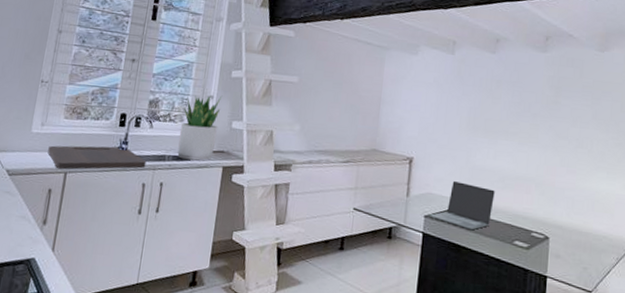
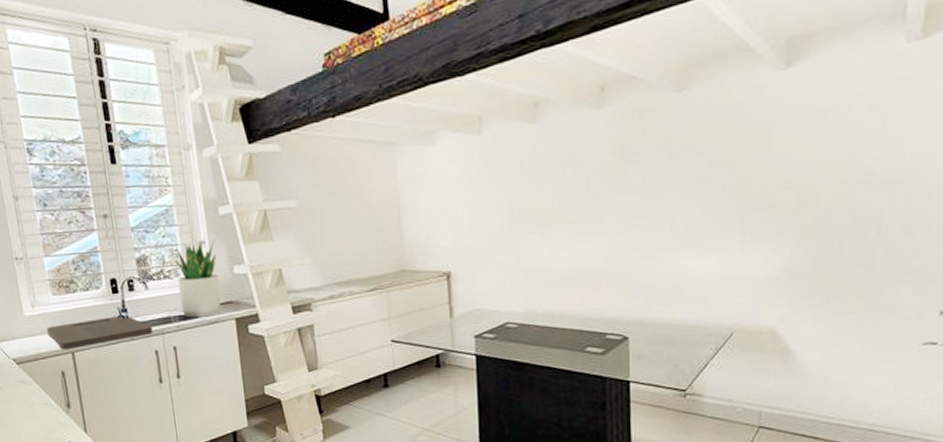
laptop: present [429,180,495,231] -> none [480,290,556,344]

